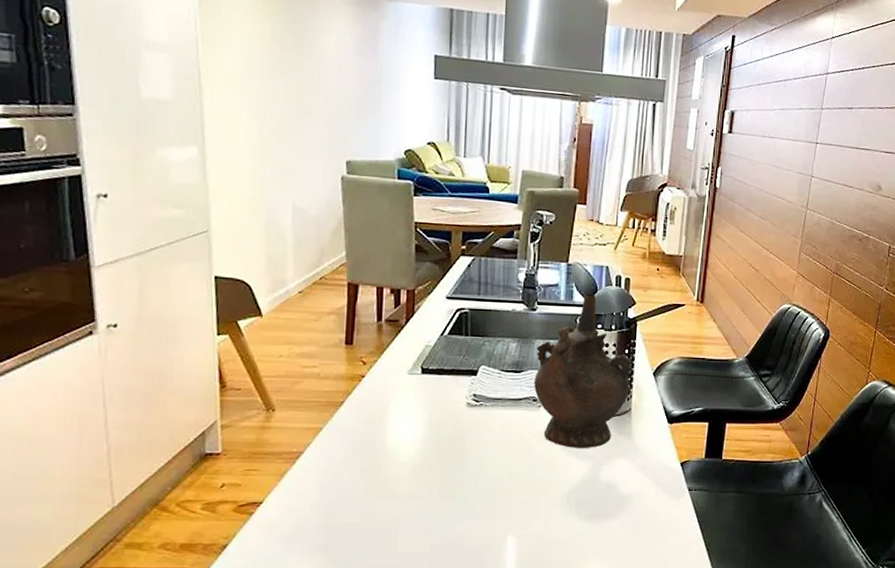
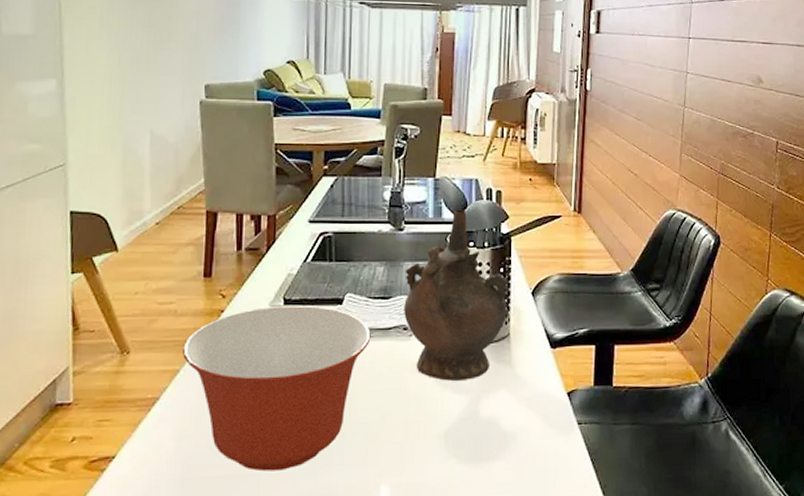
mixing bowl: none [324,373,503,520] -> present [182,304,371,472]

